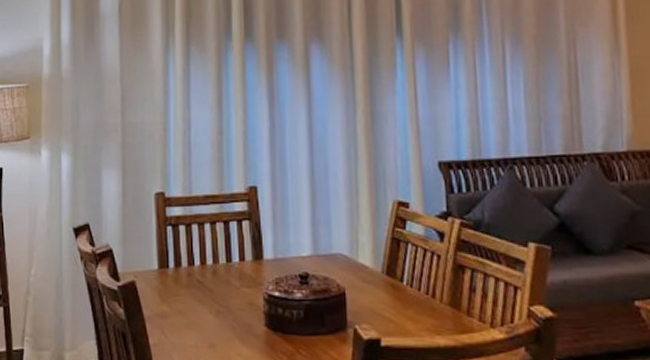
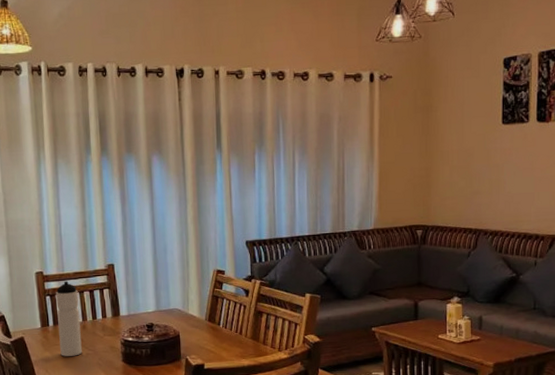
water bottle: none [180,206,211,313] -> present [56,281,82,357]

